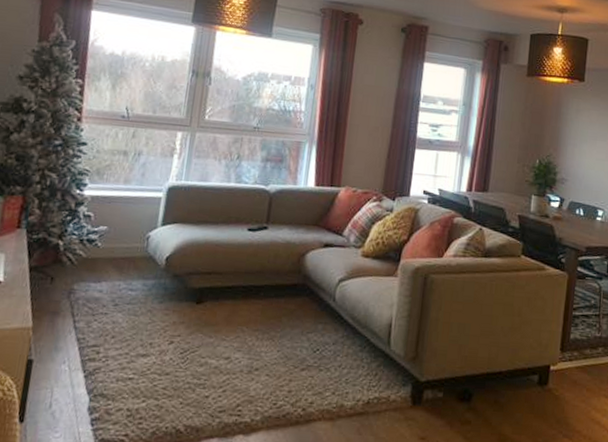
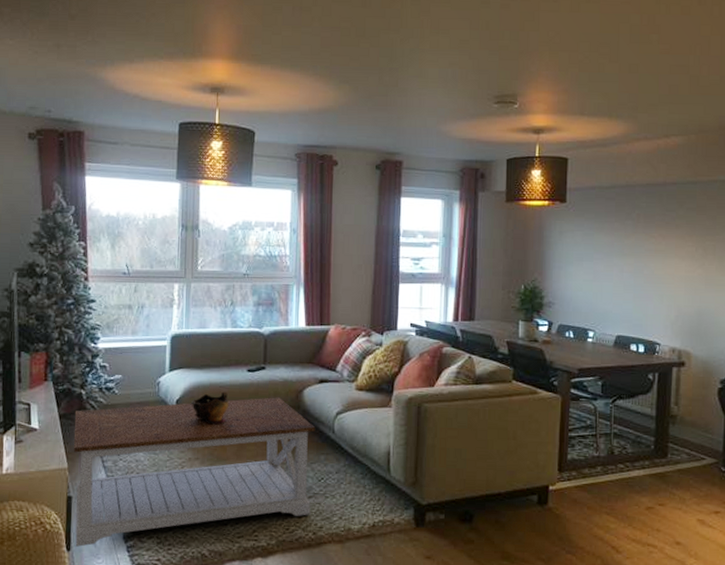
coffee table: none [30,259,316,418] -> present [73,397,316,547]
decorative bowl: none [181,251,224,286] -> present [190,391,229,425]

